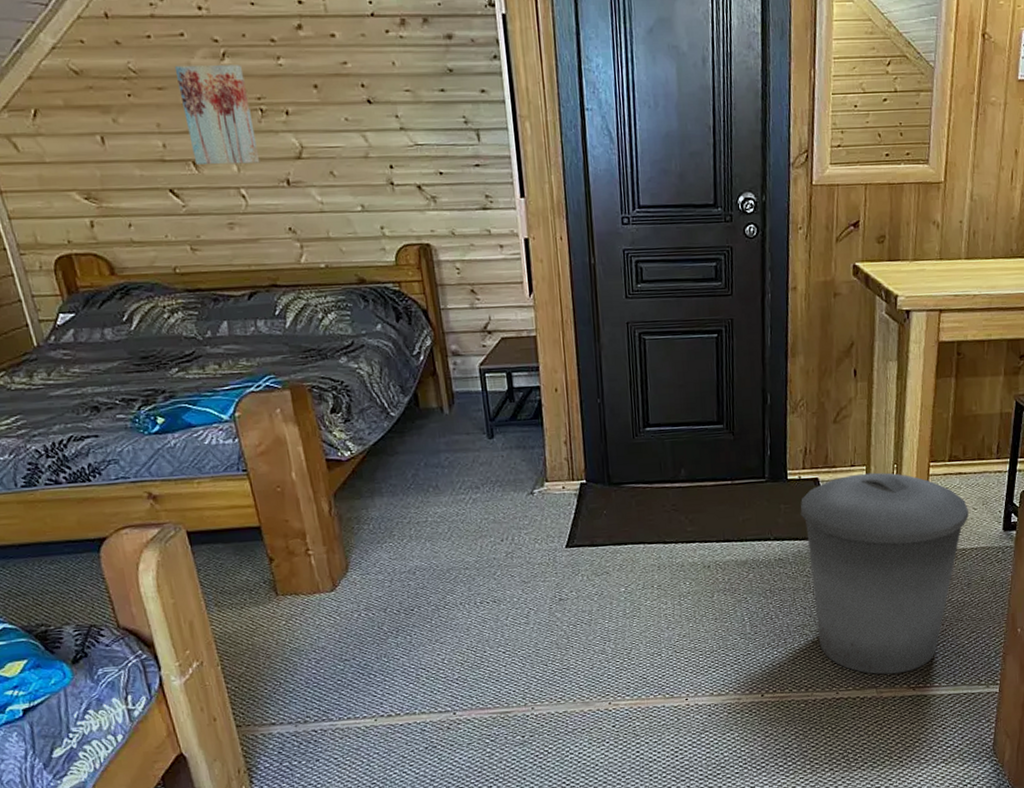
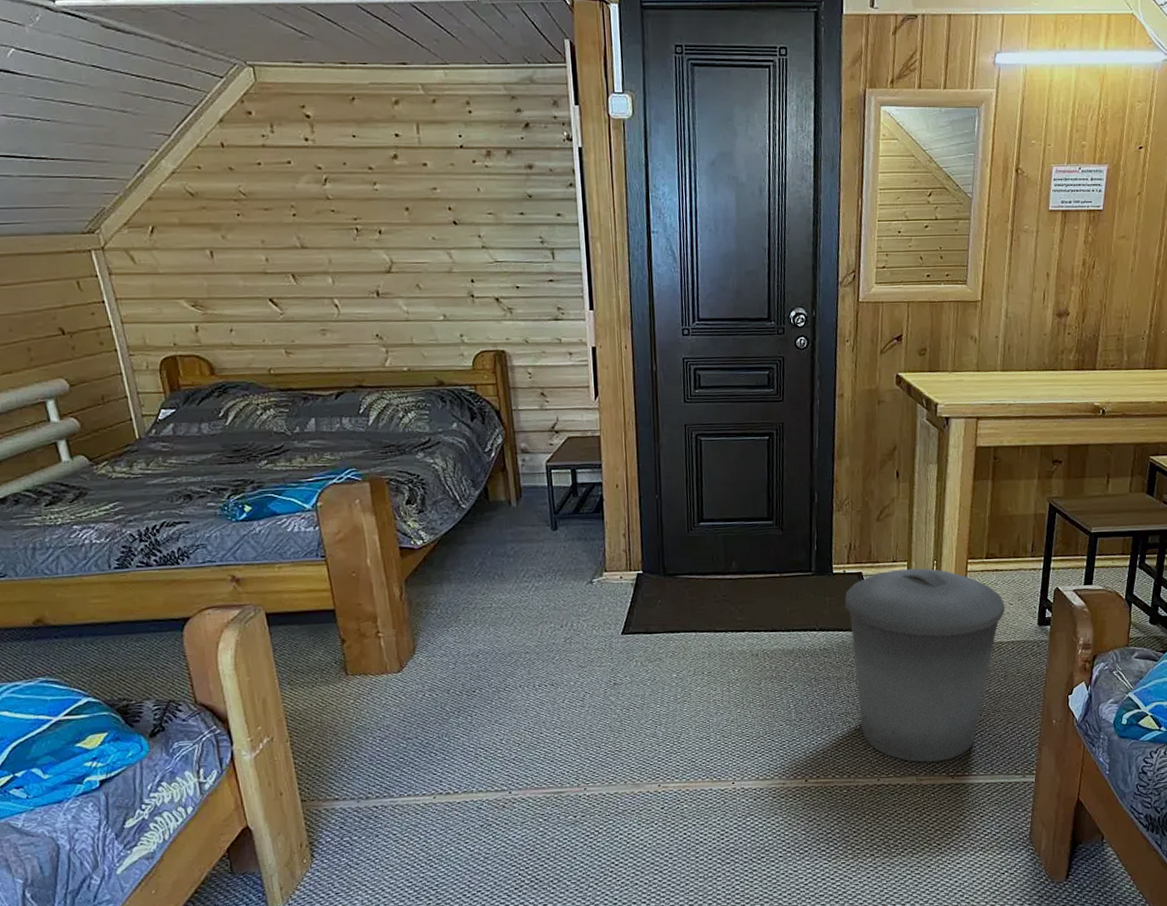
wall art: present [174,64,260,165] -> none [280,188,353,278]

